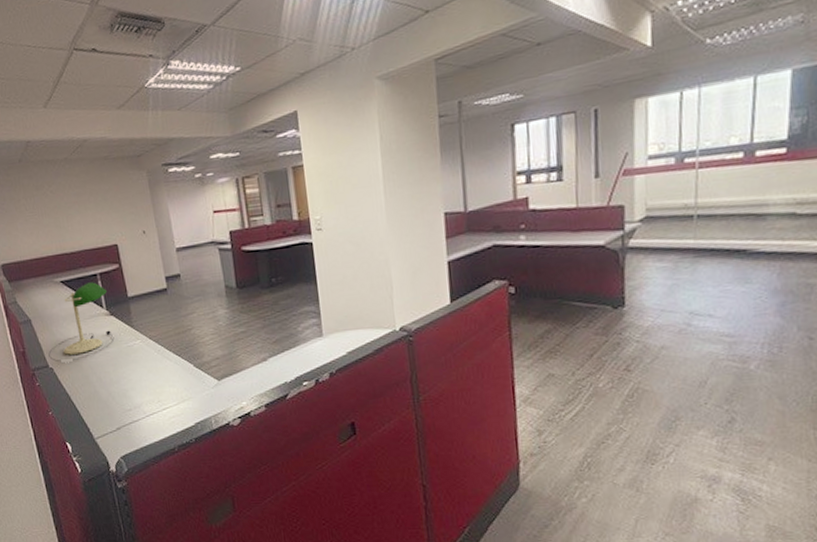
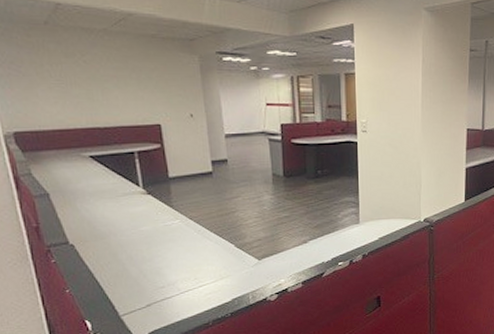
desk lamp: present [48,282,115,362] -> none [69,160,150,239]

